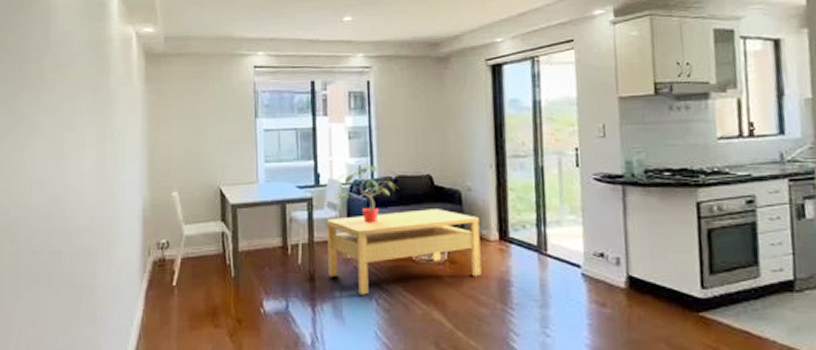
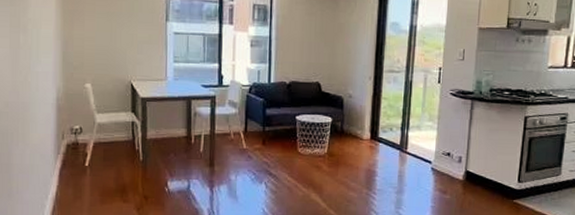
coffee table: present [326,209,482,295] -> none [226,111,356,179]
potted plant: present [335,165,399,223] -> none [236,71,291,120]

